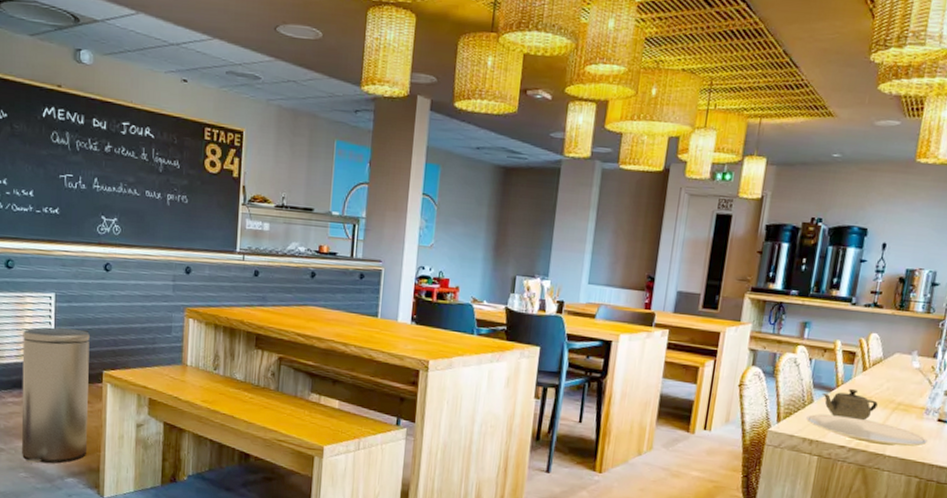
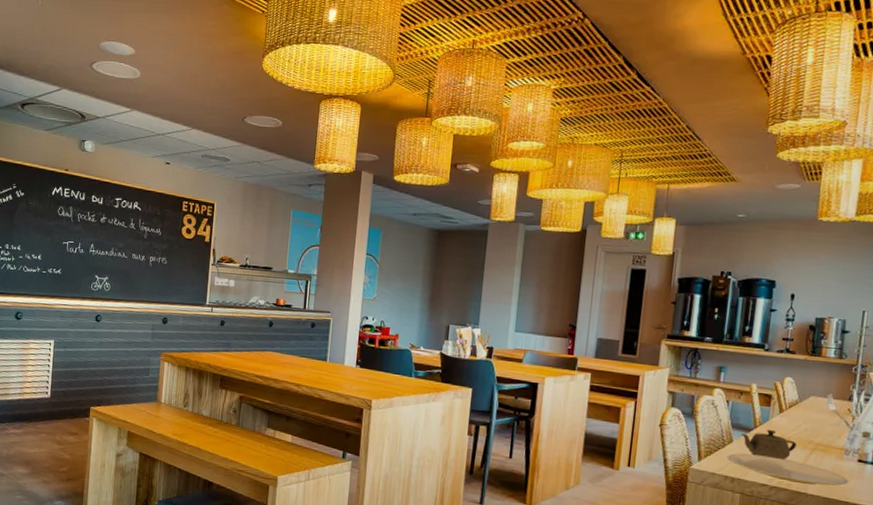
pedal bin: present [21,327,90,464] -> none [19,369,81,488]

